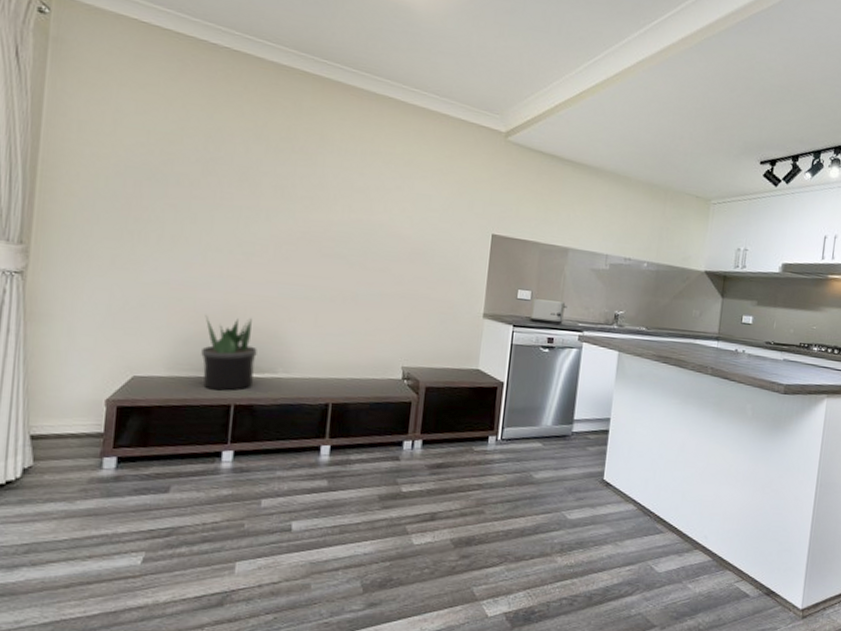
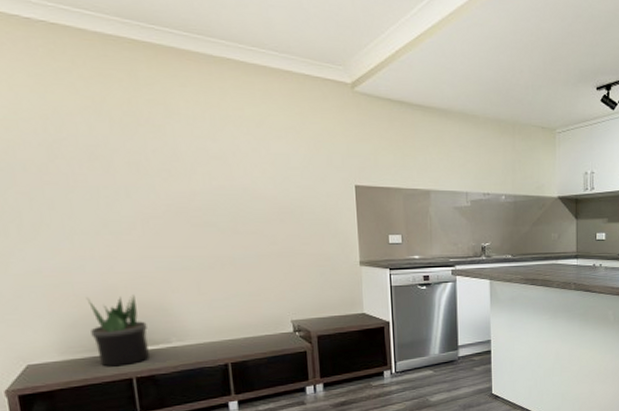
toaster: present [528,297,567,325] -> none [403,240,437,263]

